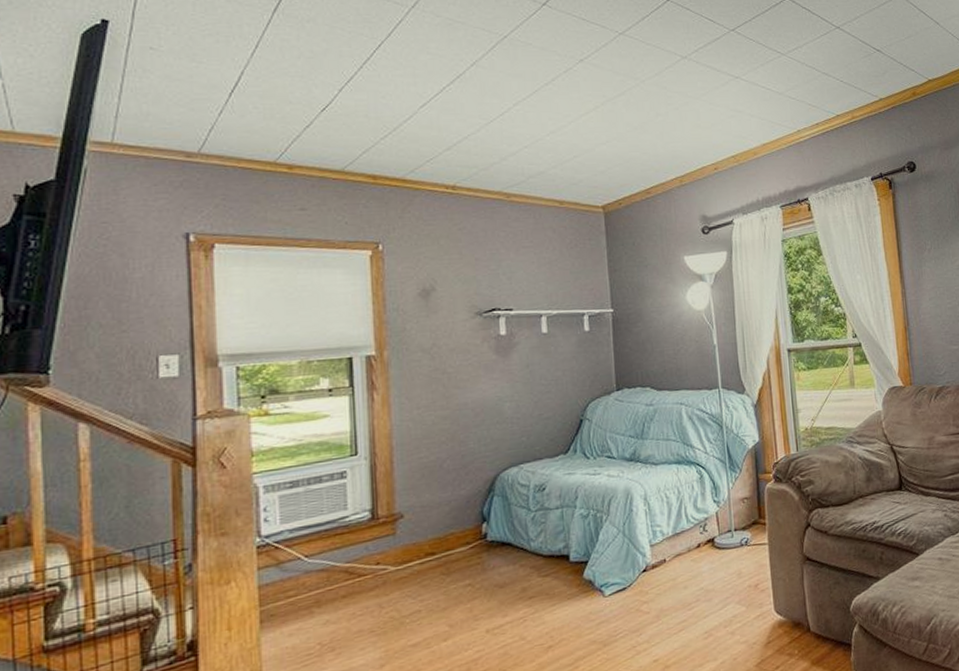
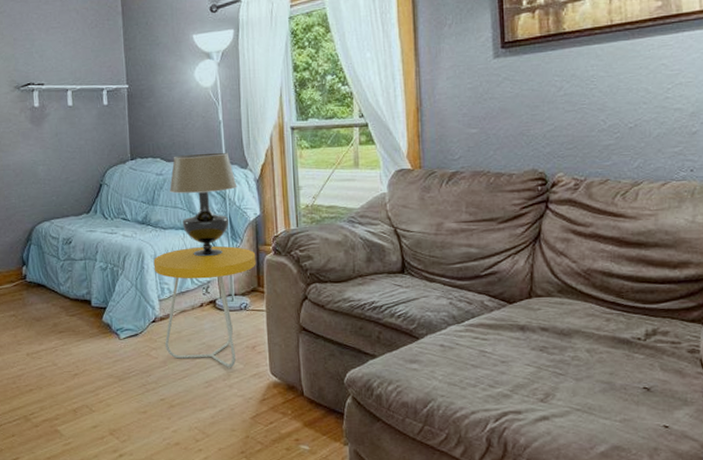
side table: none [643,477,757,613] -> present [153,246,256,368]
table lamp: none [661,378,735,492] -> present [170,153,237,257]

